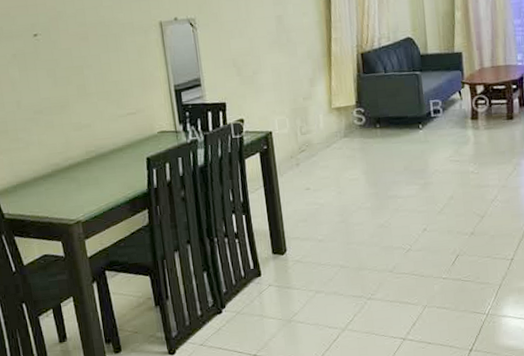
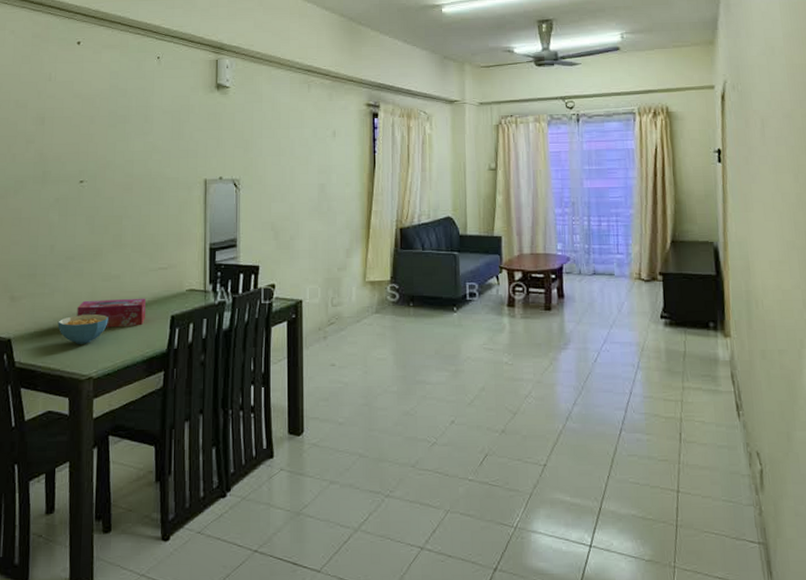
cereal bowl: none [38,162,87,192] -> present [57,314,108,344]
tissue box: none [54,143,123,175] -> present [77,298,146,328]

